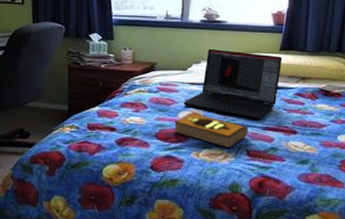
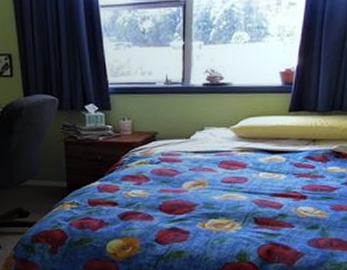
hardback book: present [174,112,248,149] -> none [178,182,256,218]
laptop: present [183,48,283,121] -> none [187,113,292,187]

